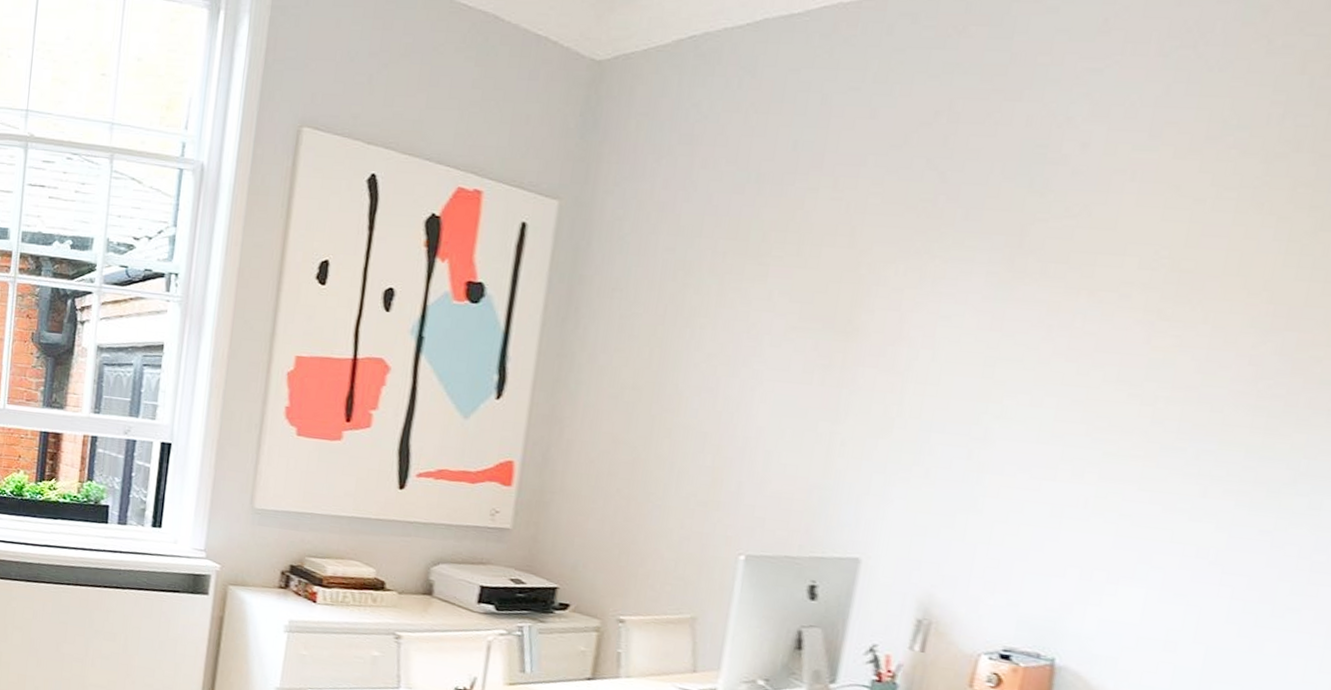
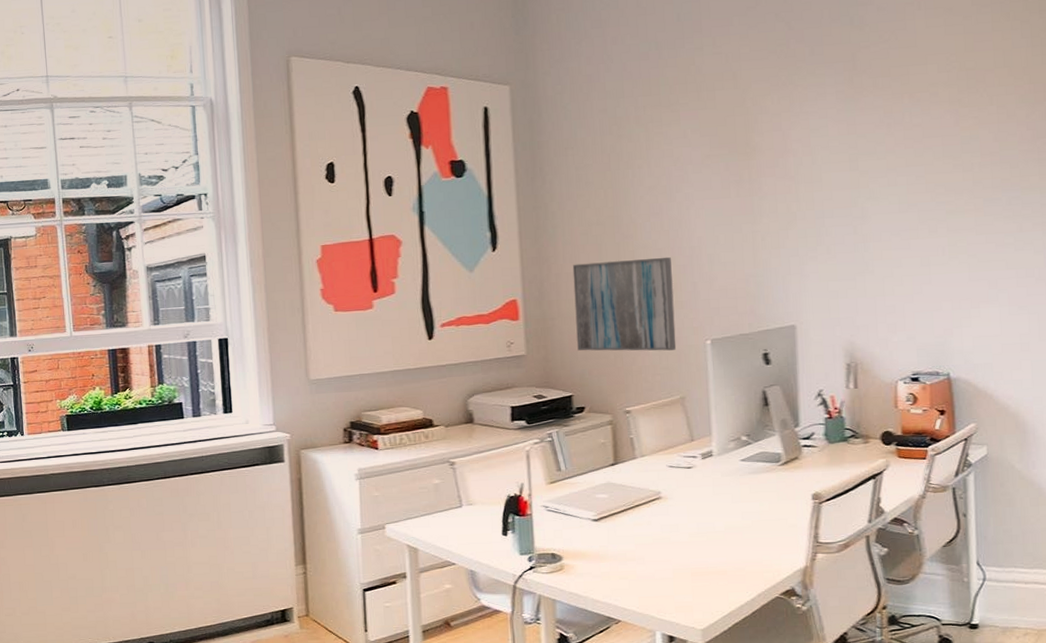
wall art: none [575,432,717,559] -> present [572,257,677,351]

